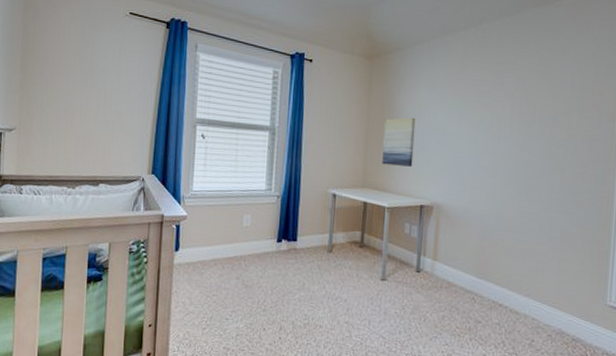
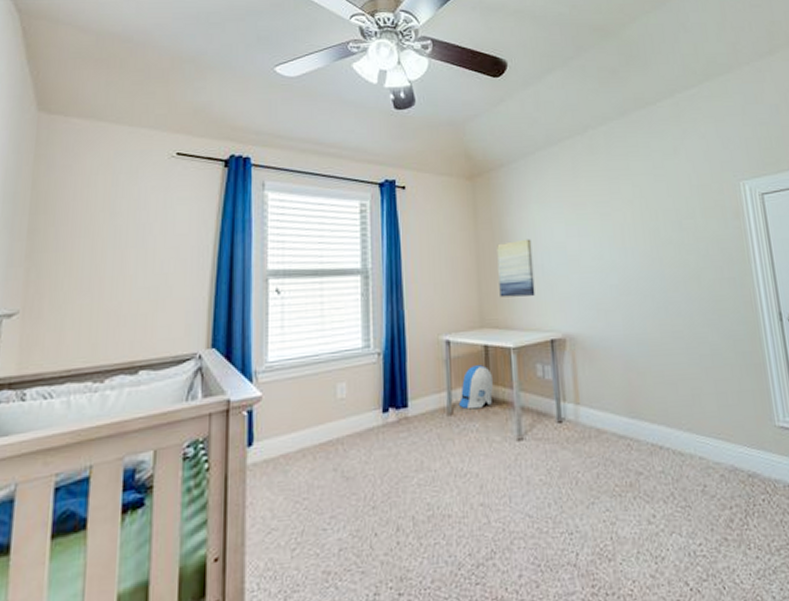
sun visor: none [337,217,367,251] -> present [458,365,493,410]

